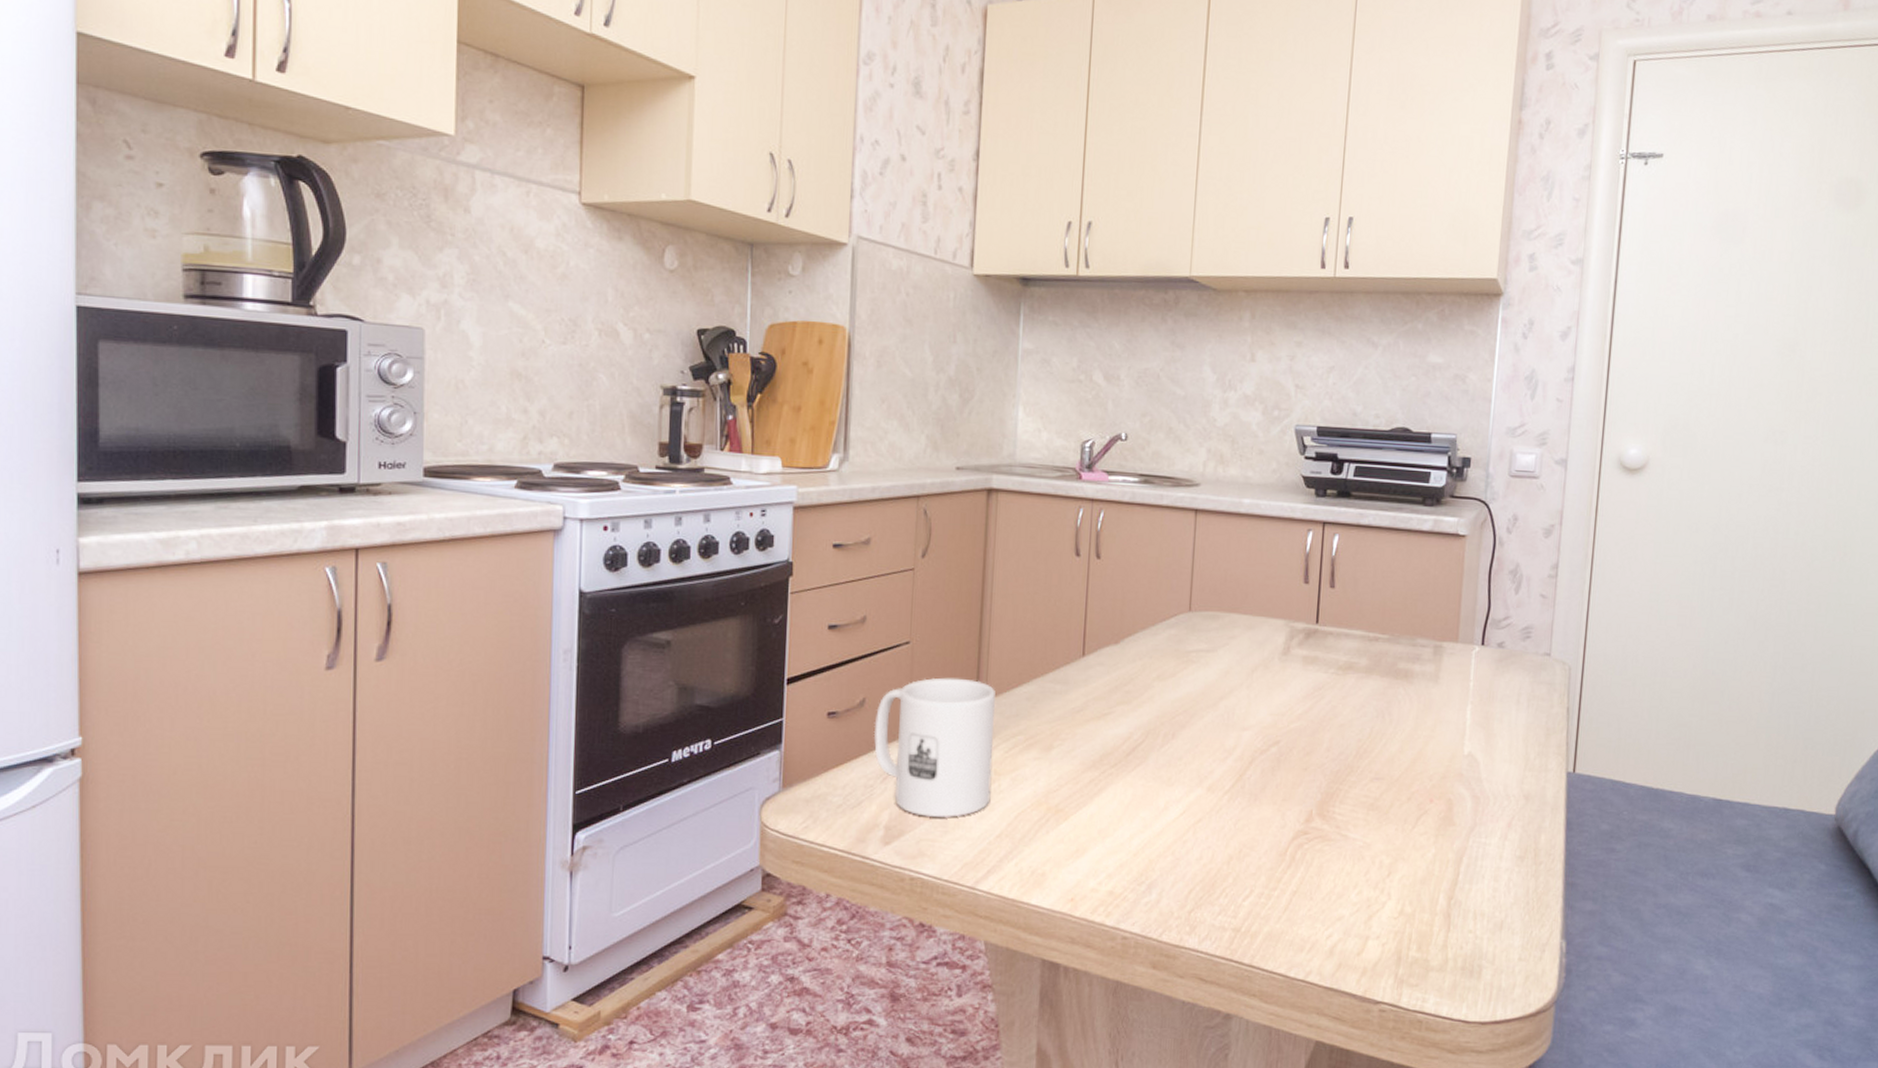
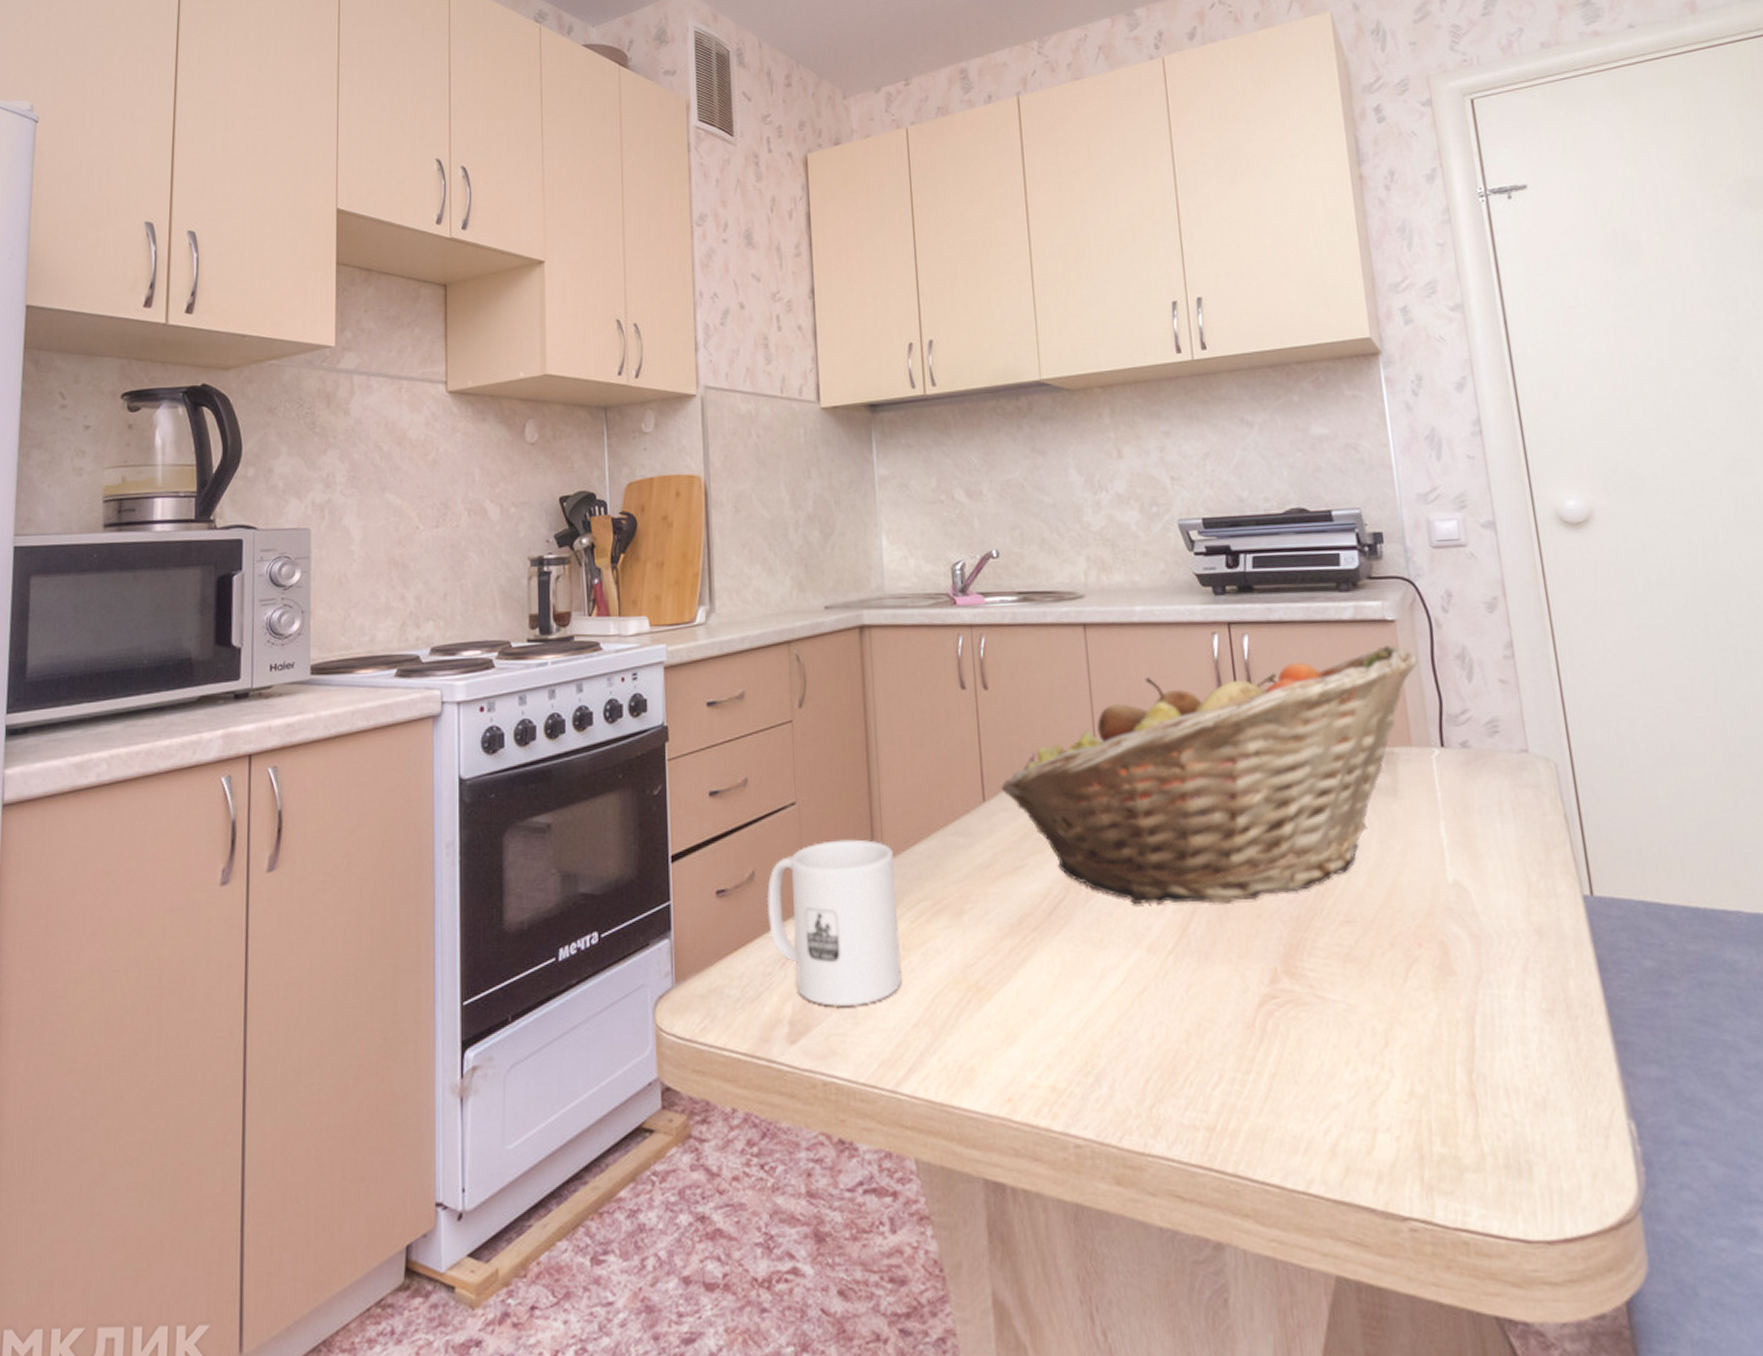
fruit basket: none [1099,556,1478,757] -> present [1000,645,1418,905]

